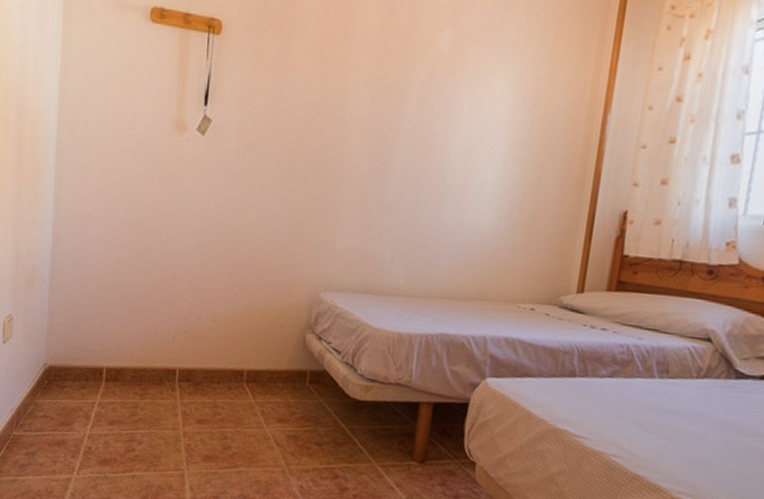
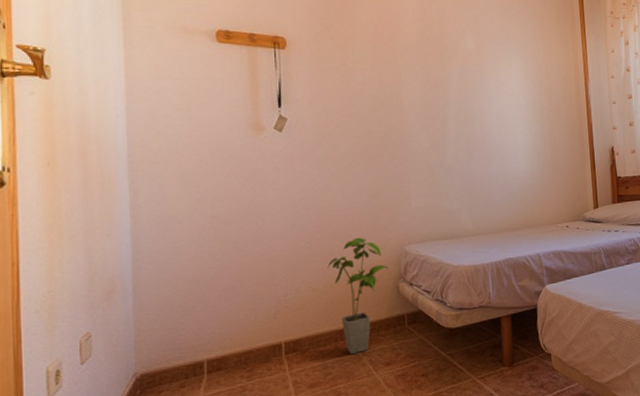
house plant: none [232,271,298,401] -> present [327,237,389,355]

